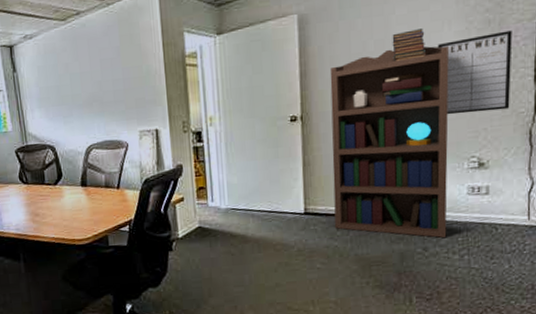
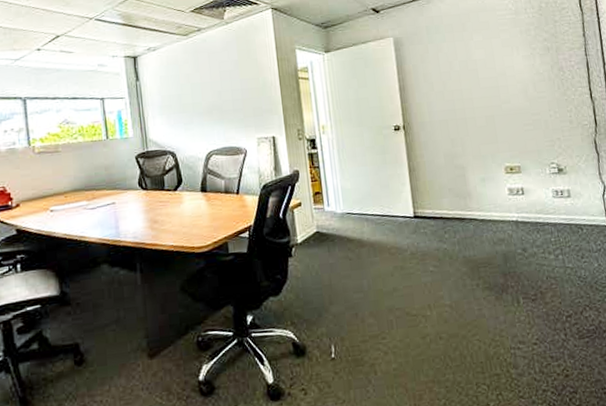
bookshelf: present [330,46,449,238] -> none [424,67,541,239]
book stack: present [392,29,427,61] -> none [473,53,503,79]
writing board: present [437,30,512,115] -> none [510,56,576,126]

